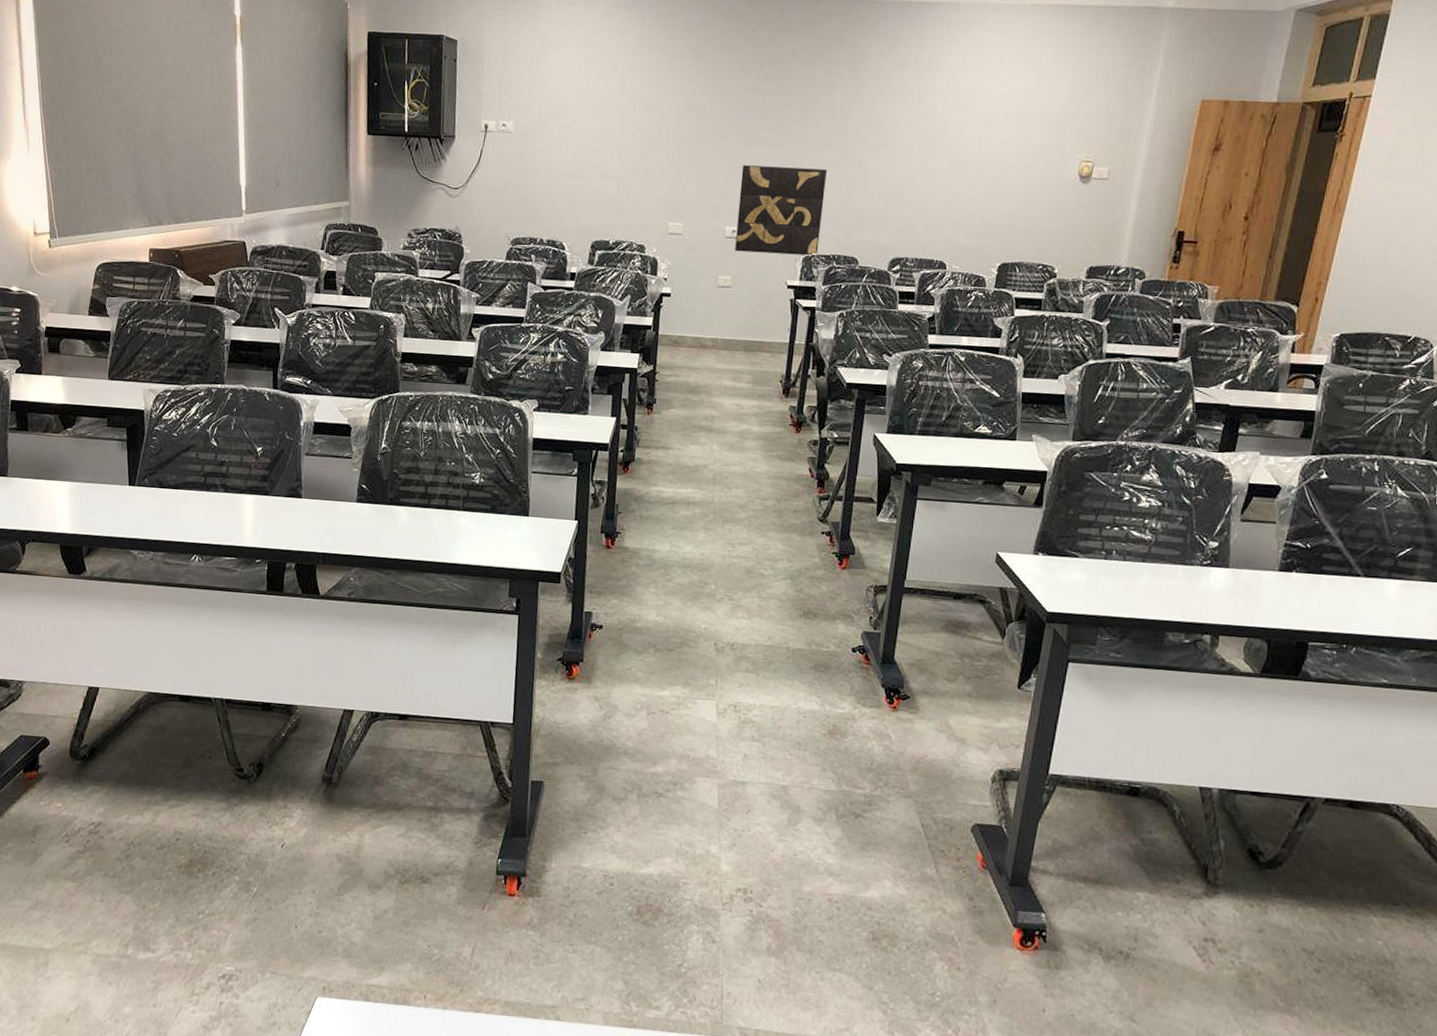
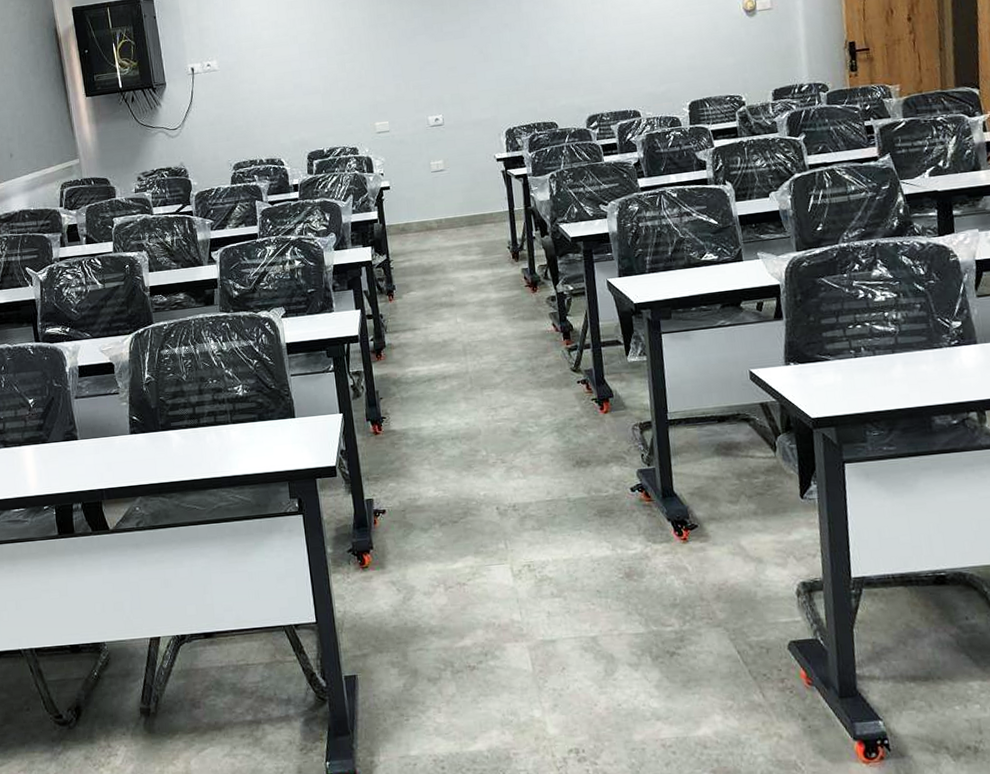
wall art: present [735,165,827,255] -> none [432,49,519,137]

